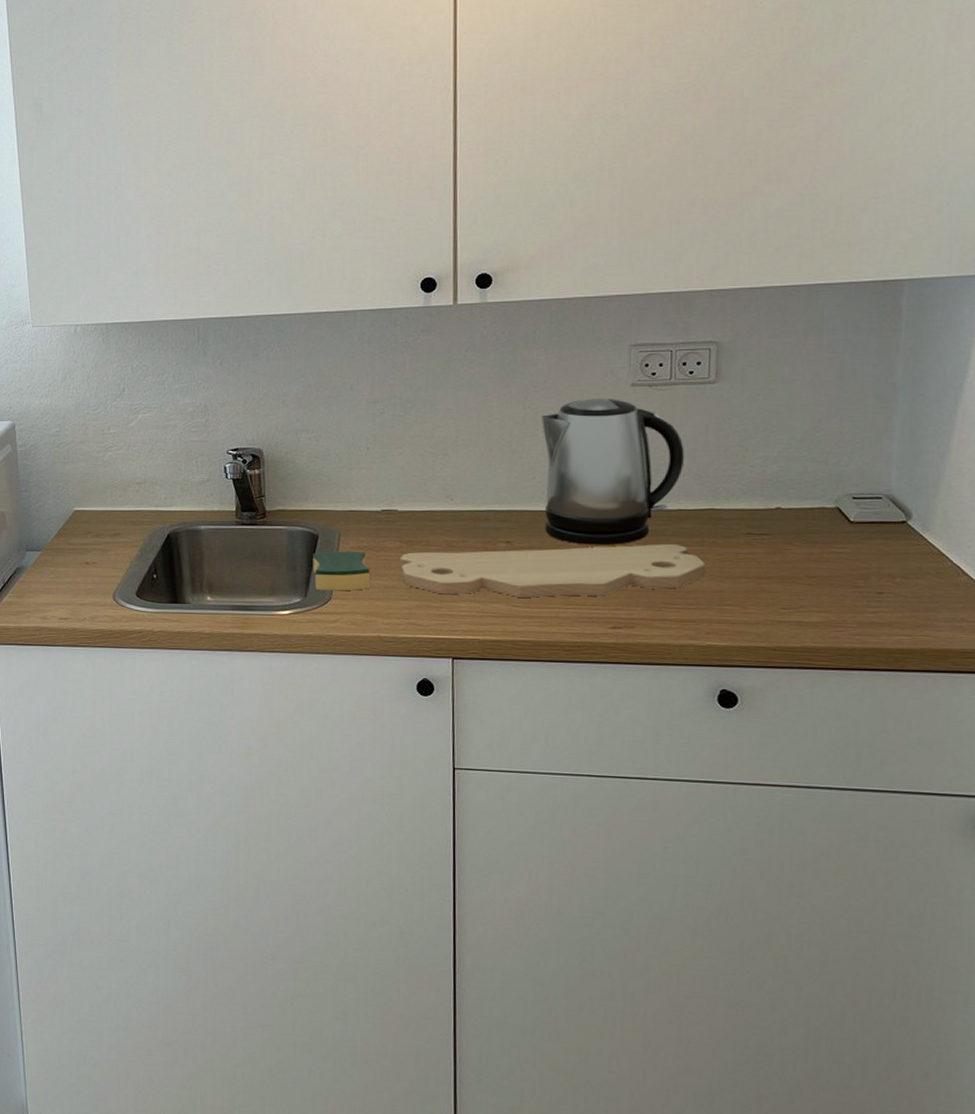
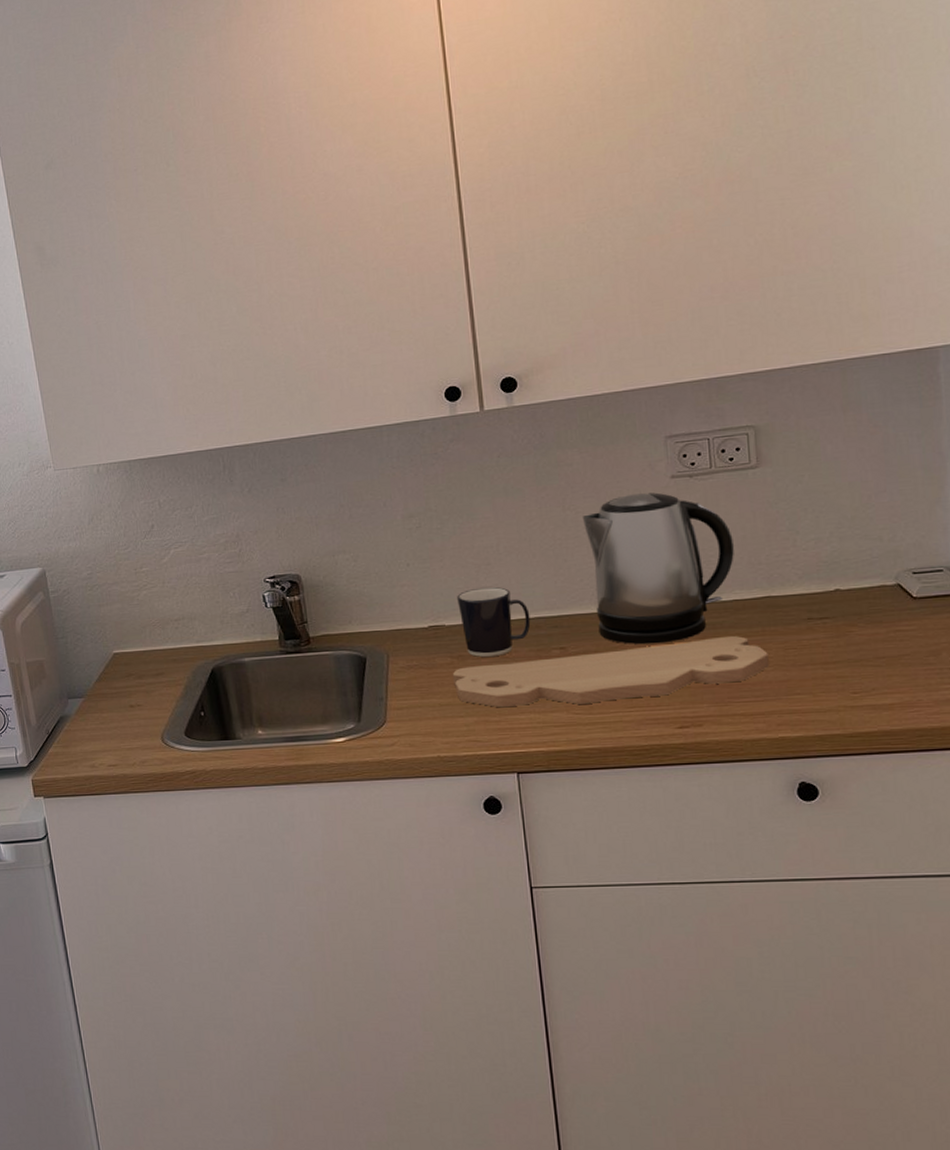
sponge: present [312,551,371,591] -> none [362,671,426,714]
mug: none [412,476,481,545] -> present [457,587,531,658]

